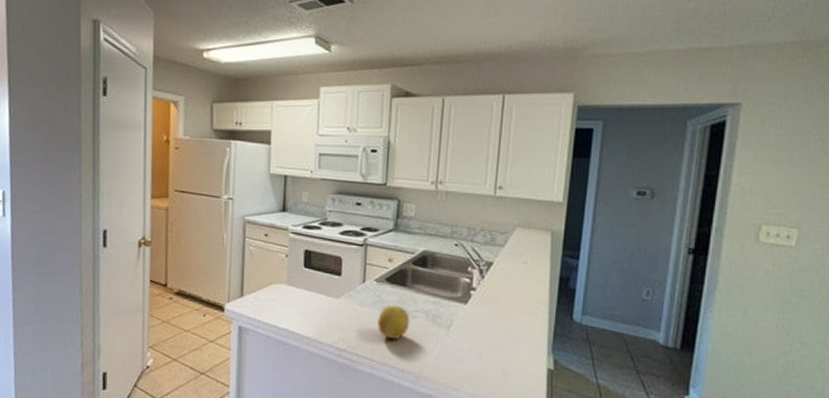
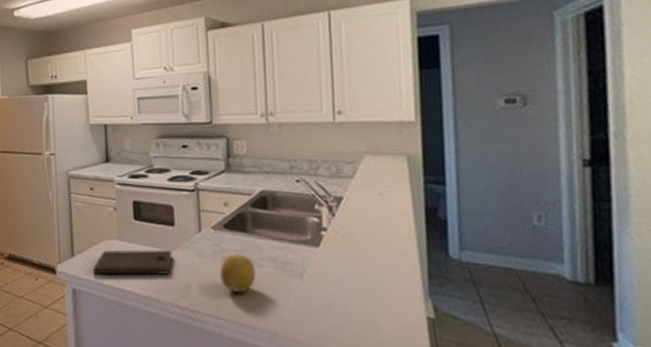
cutting board: none [260,293,336,320] -> present [93,249,172,276]

